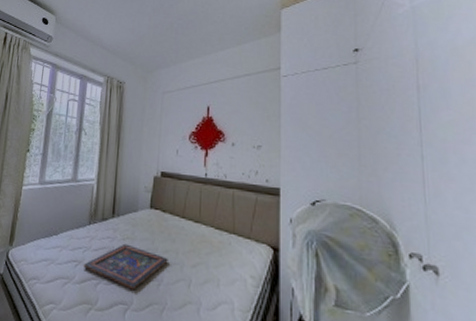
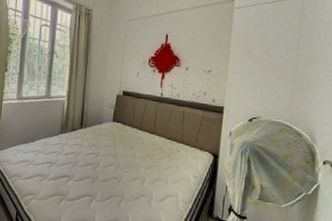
painted panel: present [84,243,168,290] -> none [57,149,127,186]

